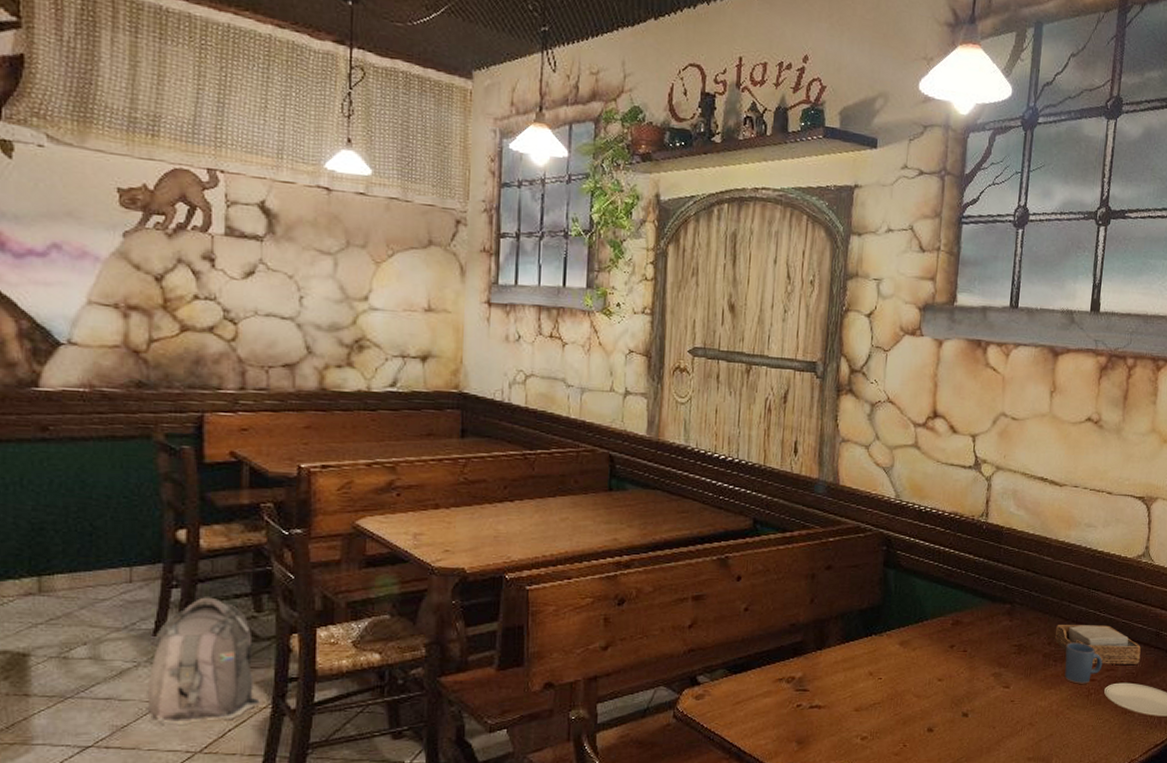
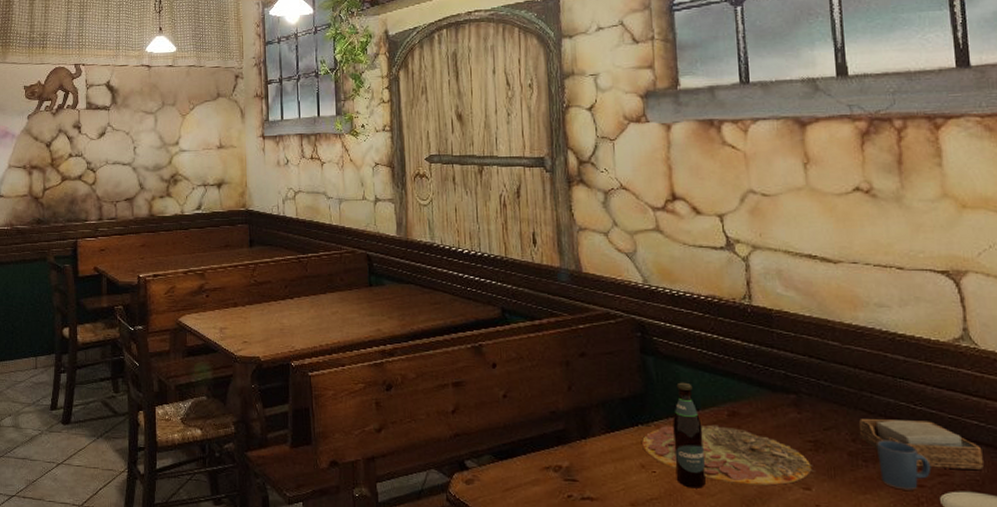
backpack: present [147,597,260,725] -> none [47,380,120,482]
pizza: none [873,633,1016,686] -> present [642,424,817,486]
bottle: none [899,594,929,692] -> present [673,382,706,489]

